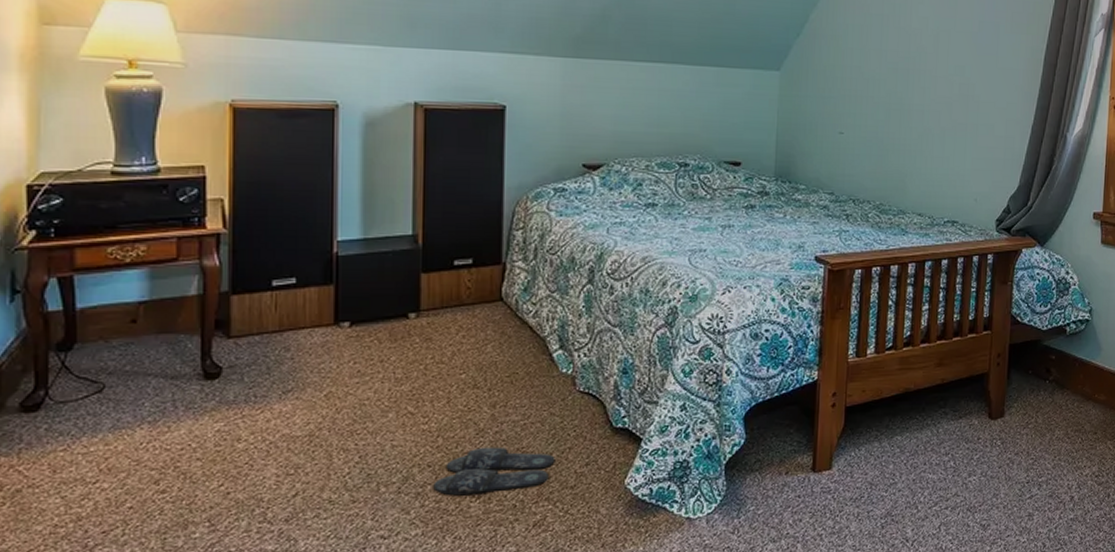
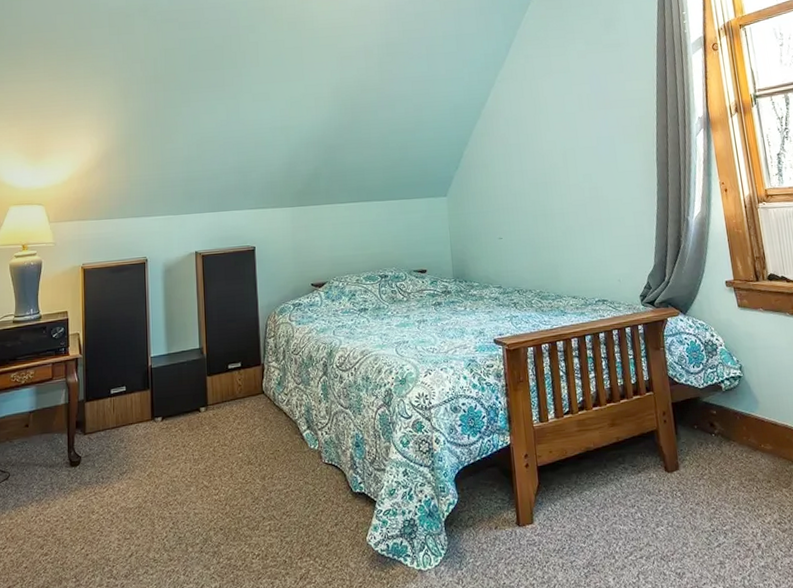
slippers: present [433,447,555,496] -> none [225,511,312,554]

